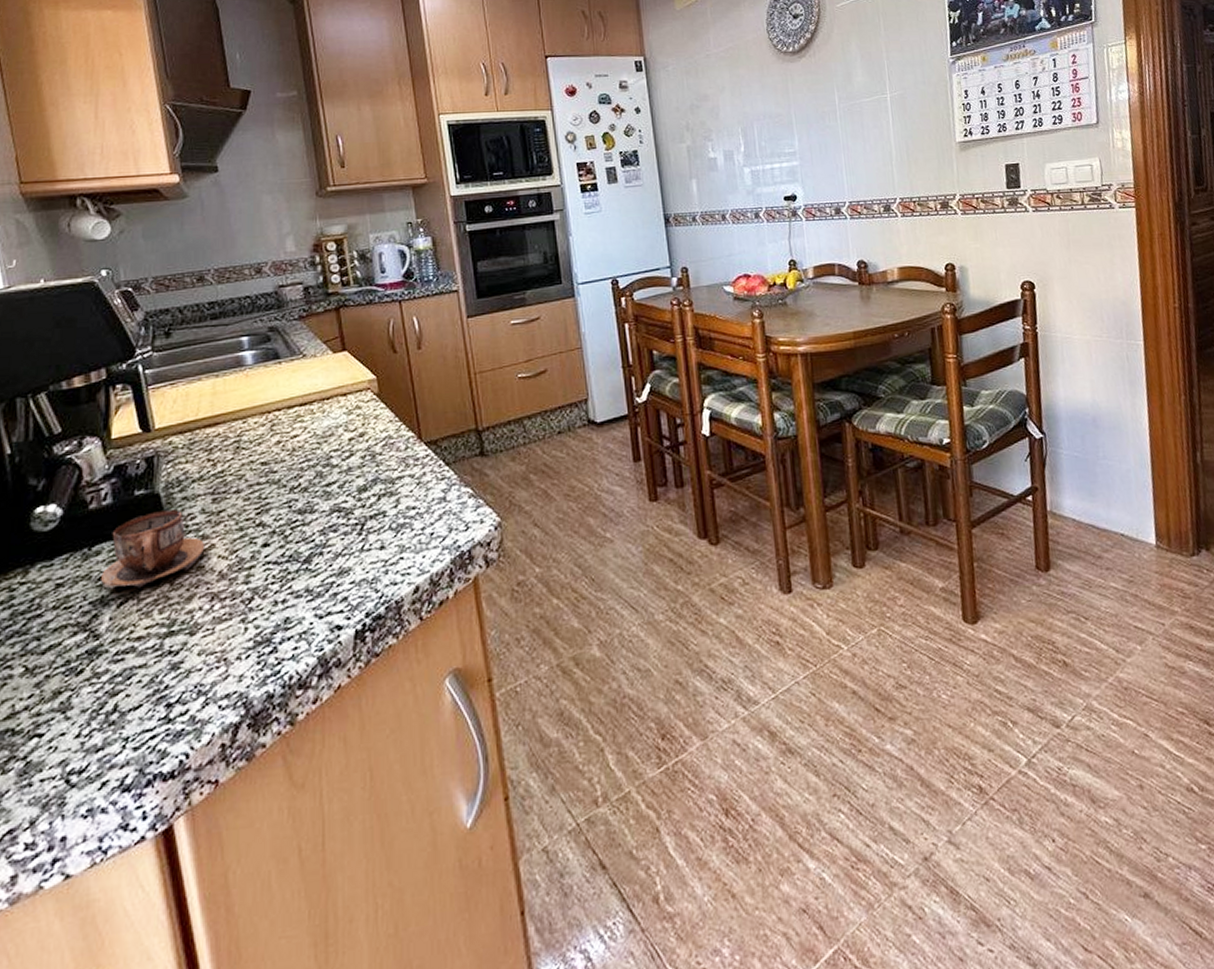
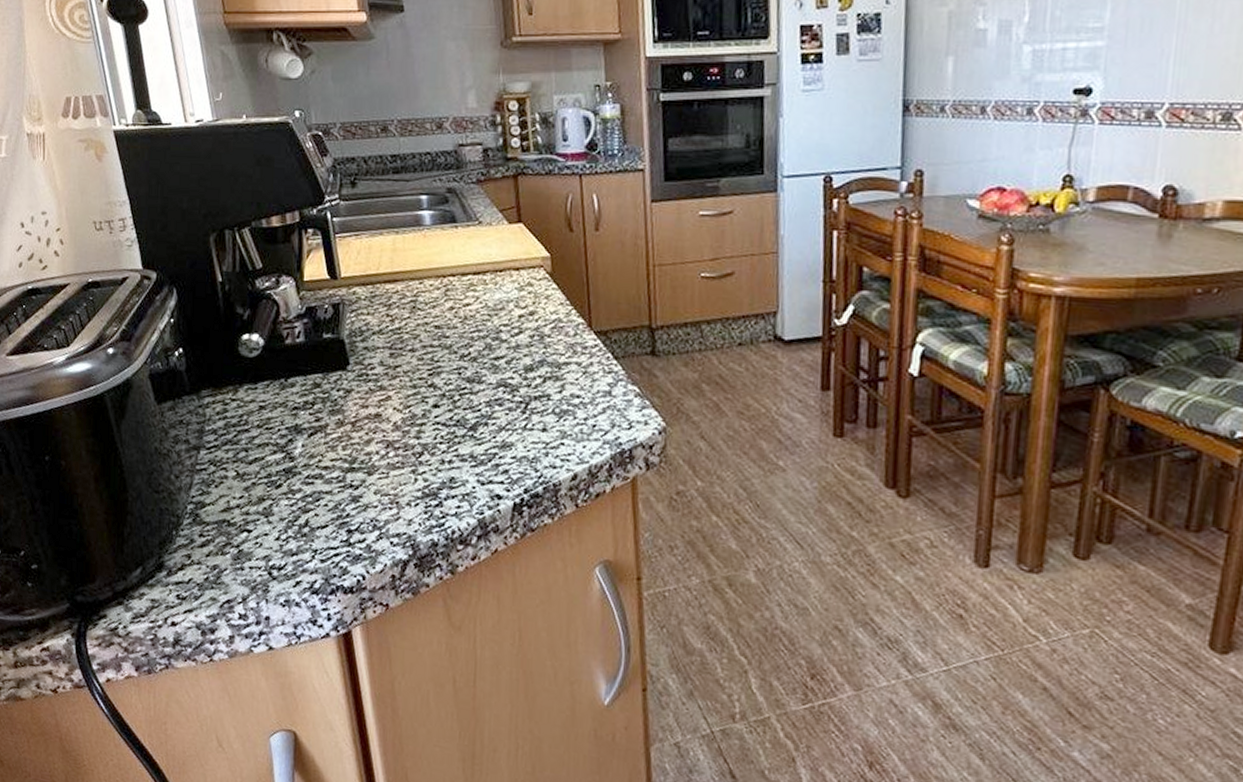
cup: present [101,509,206,589] -> none [295,356,383,424]

